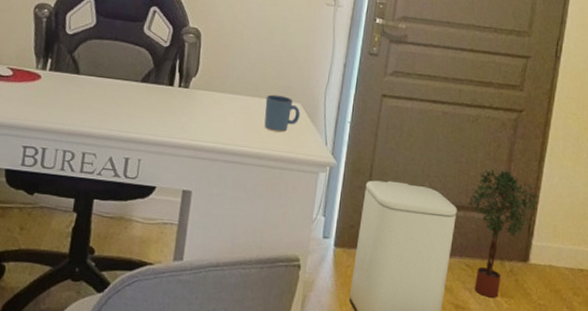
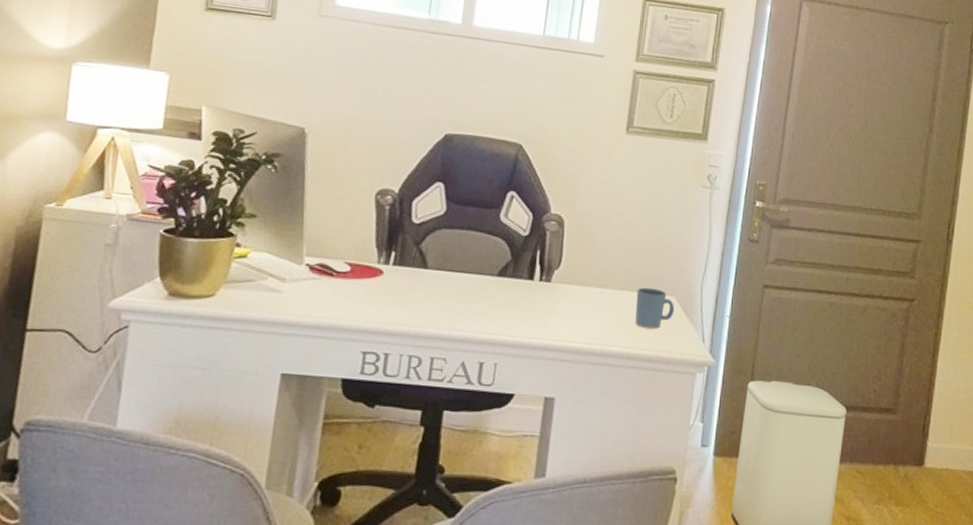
potted tree: present [468,169,539,298] -> none [858,365,934,507]

